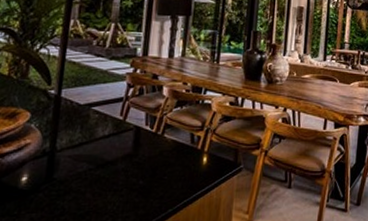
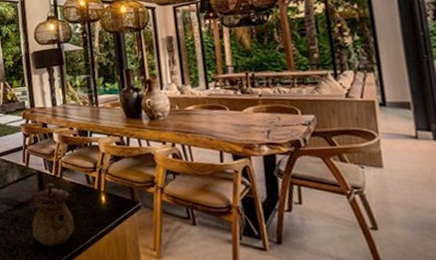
teapot: none [113,141,168,212] -> present [31,183,75,246]

